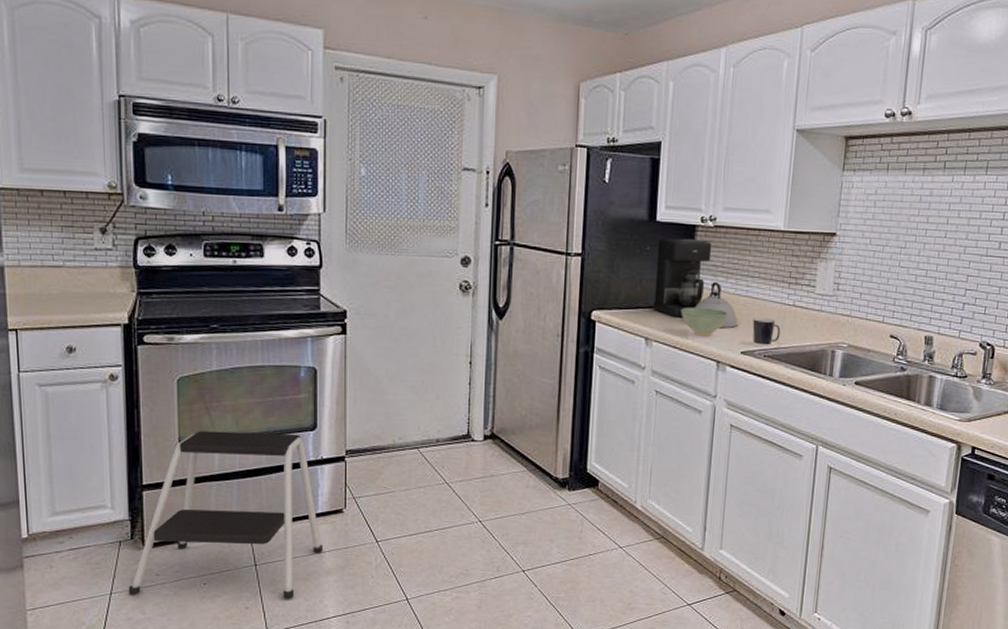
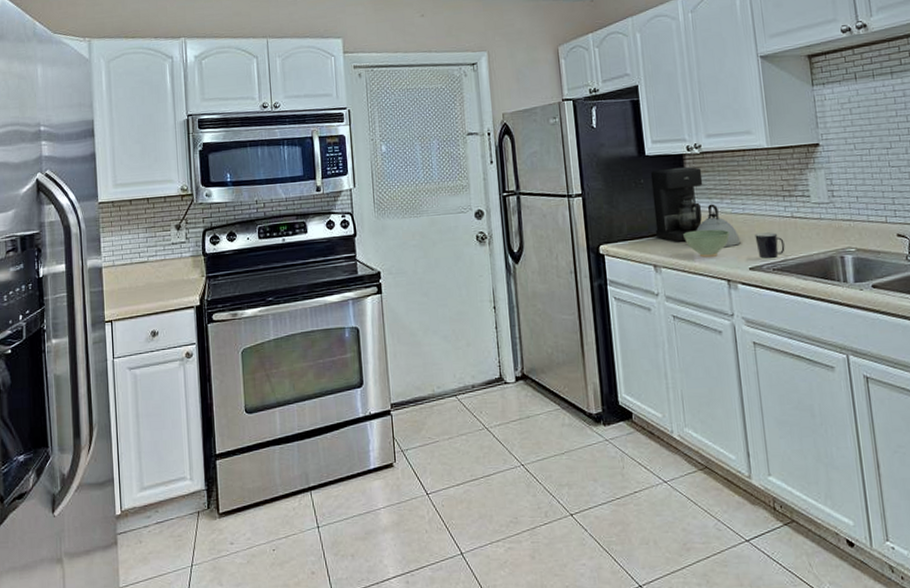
step stool: present [128,430,323,599] -> none [207,392,378,566]

